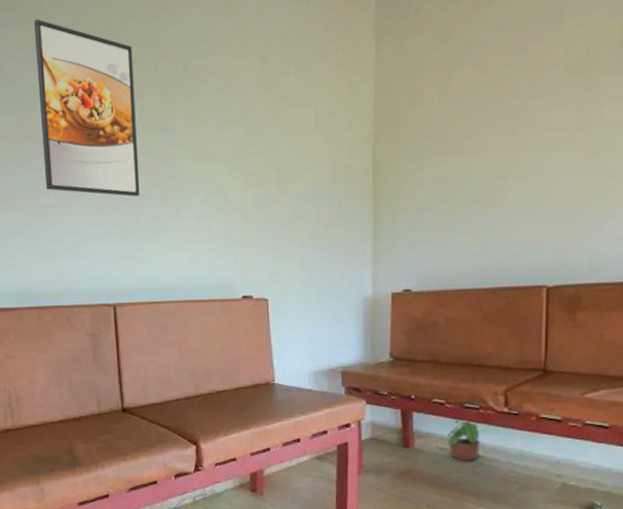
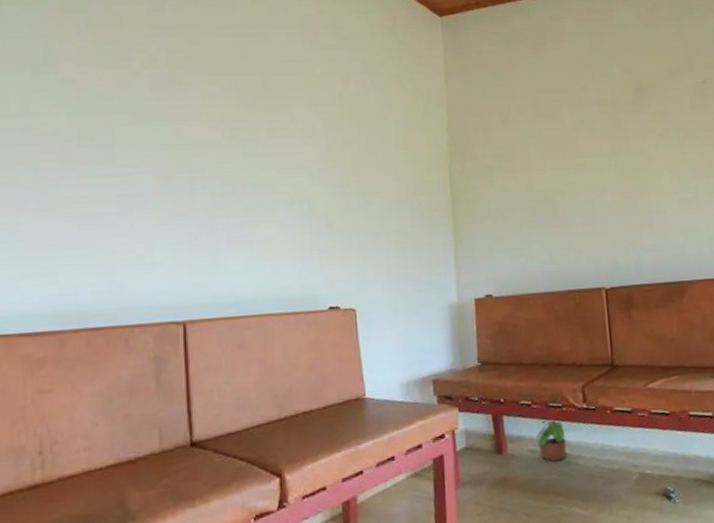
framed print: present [33,19,141,197] -> none [99,25,217,206]

